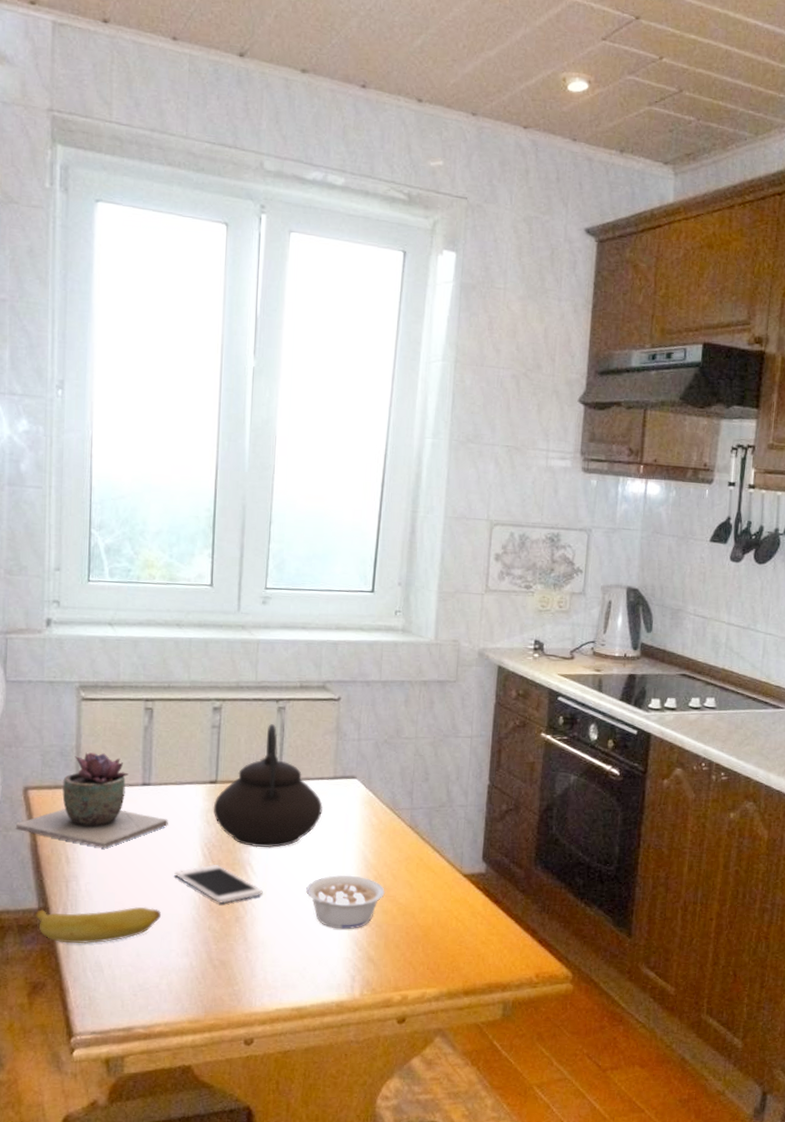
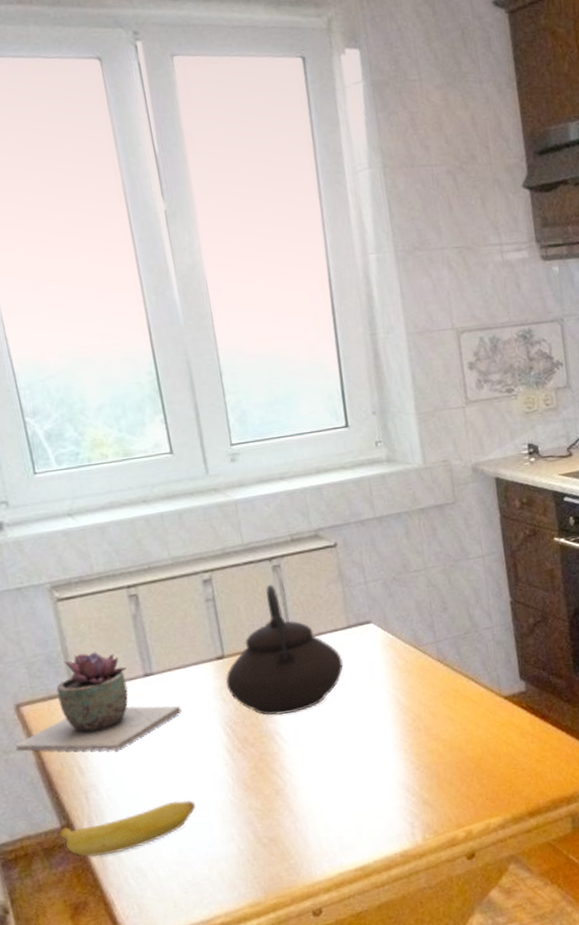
cell phone: present [174,863,263,903] -> none [199,741,299,780]
legume: present [306,874,385,930] -> none [343,721,427,780]

